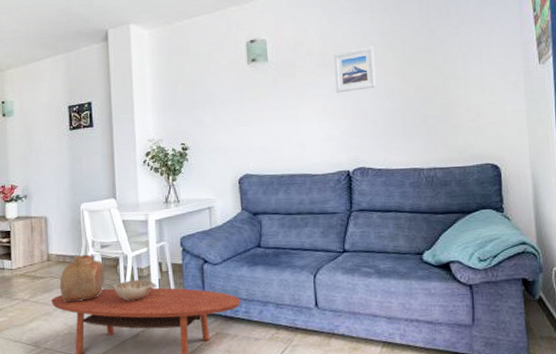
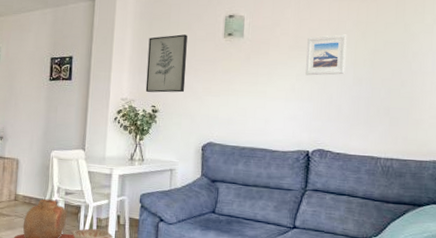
wall art: none [169,65,214,130] -> present [145,34,188,93]

